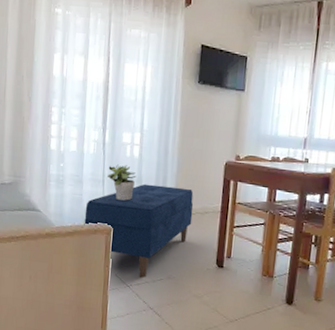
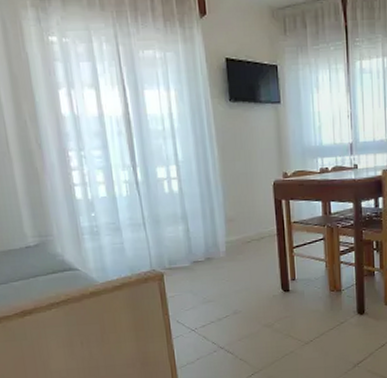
bench: present [84,183,194,278] -> none [129,216,249,319]
potted plant: present [107,164,137,201] -> none [147,202,180,242]

